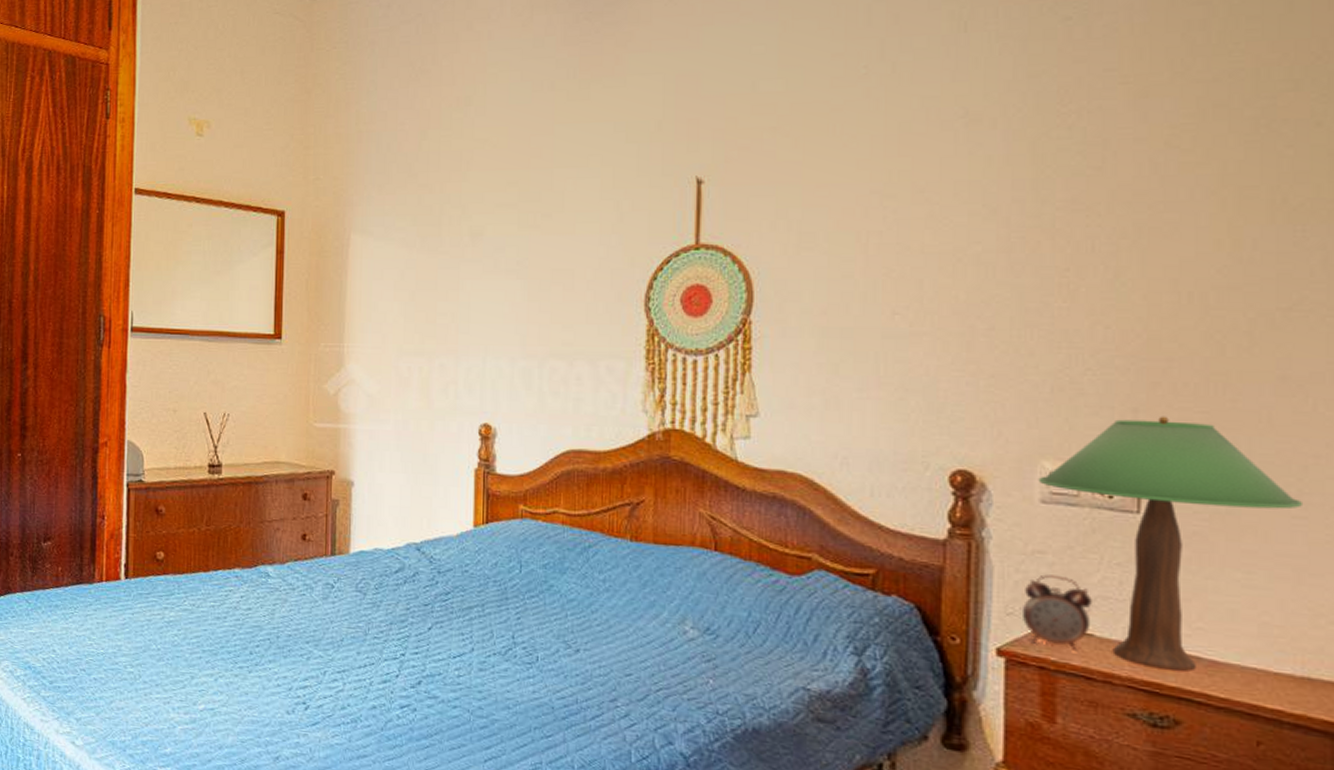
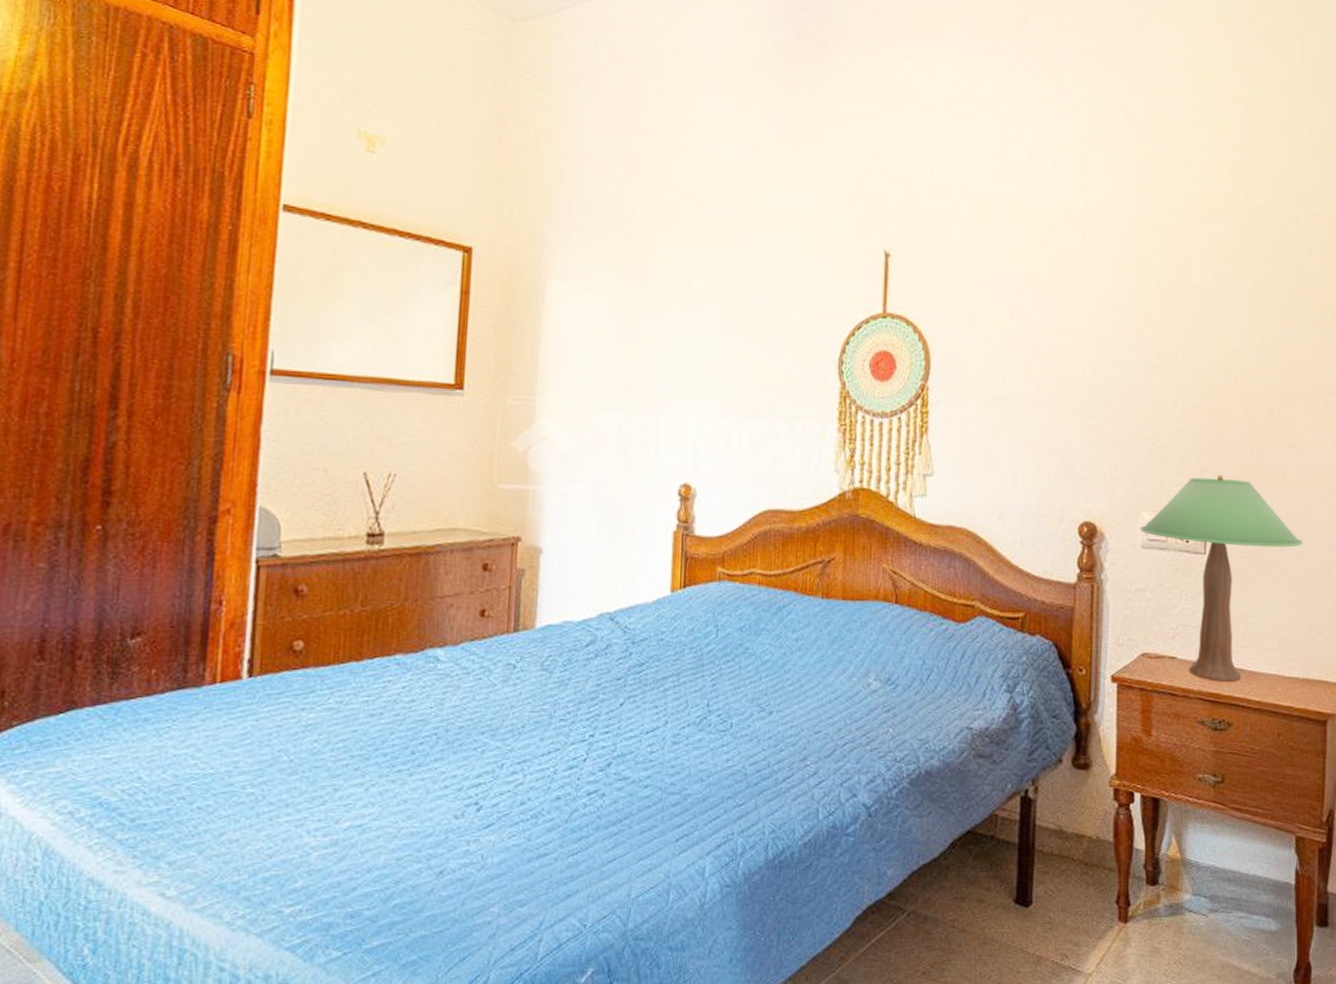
alarm clock: present [1021,574,1093,652] -> none [1128,609,1176,673]

